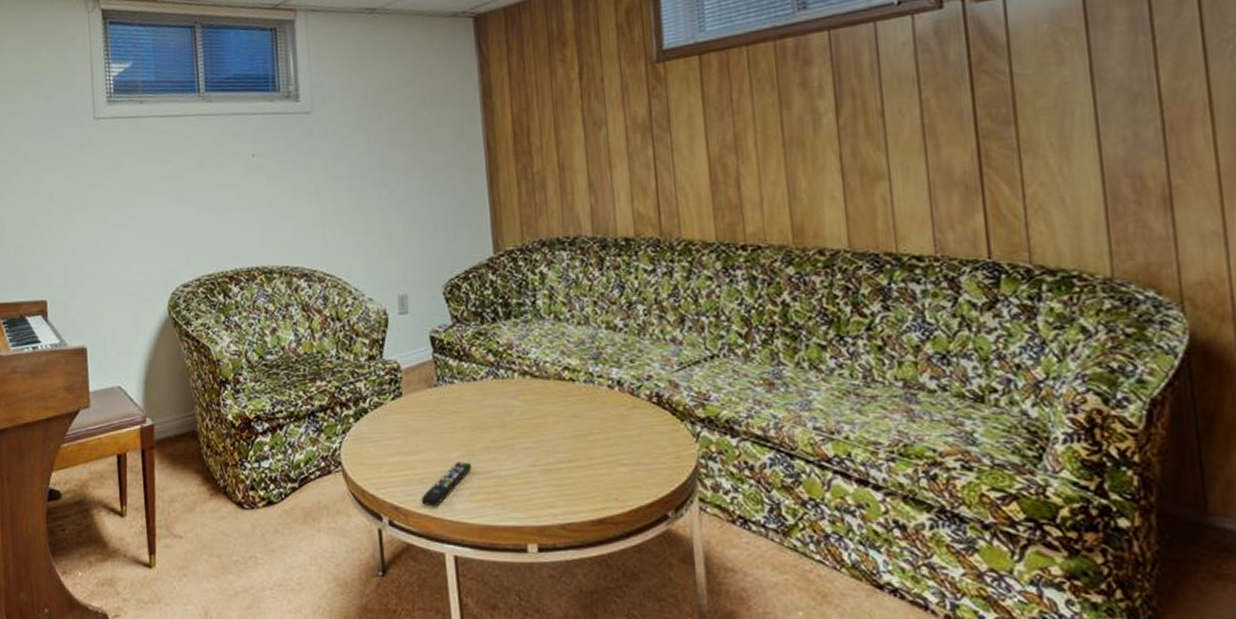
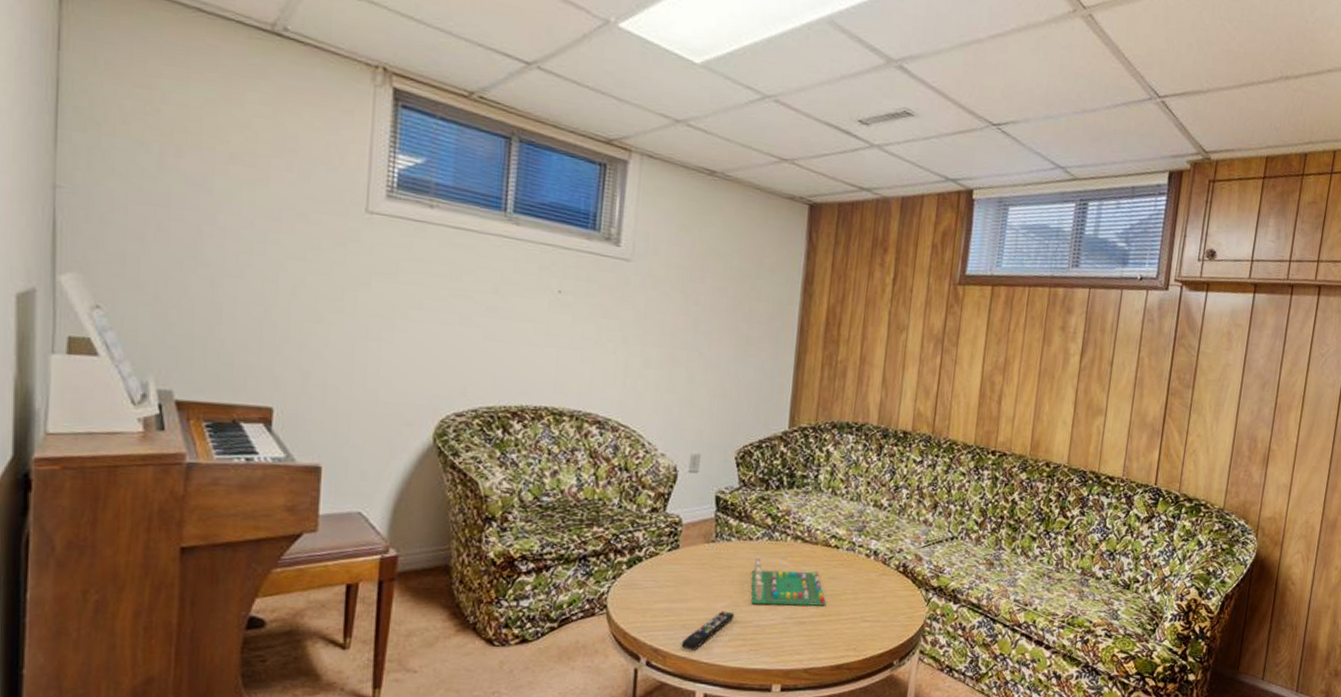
board game: none [483,398,573,451] -> present [751,556,827,606]

